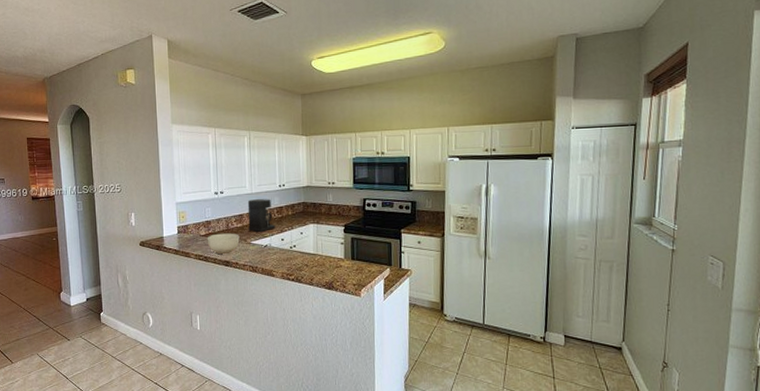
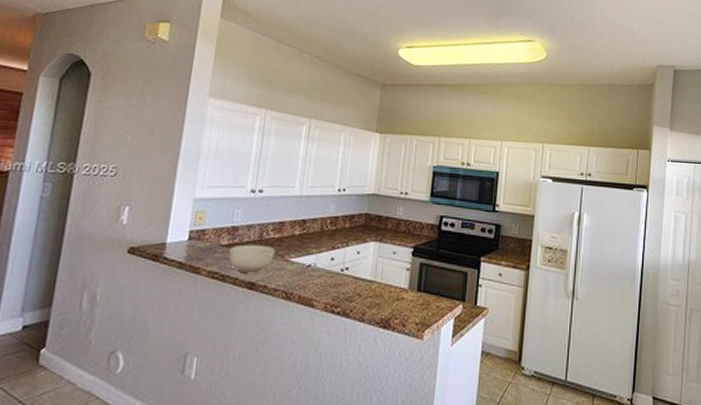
coffee maker: present [247,198,276,233] -> none [289,203,326,248]

